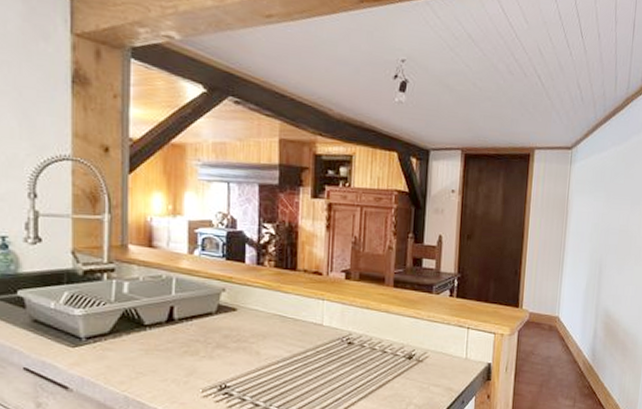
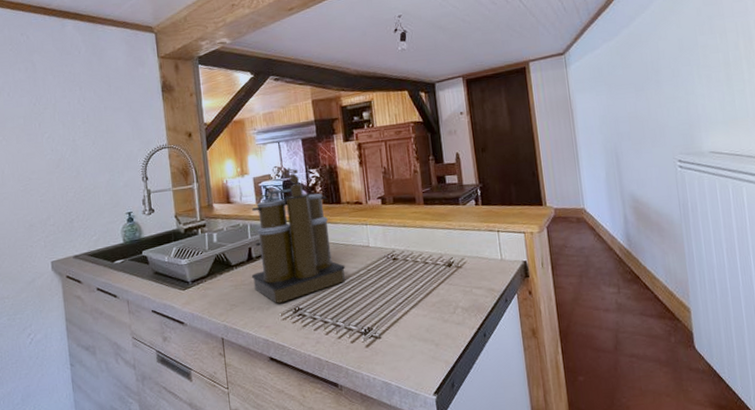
coffee maker: none [169,216,291,377] -> present [251,167,346,303]

